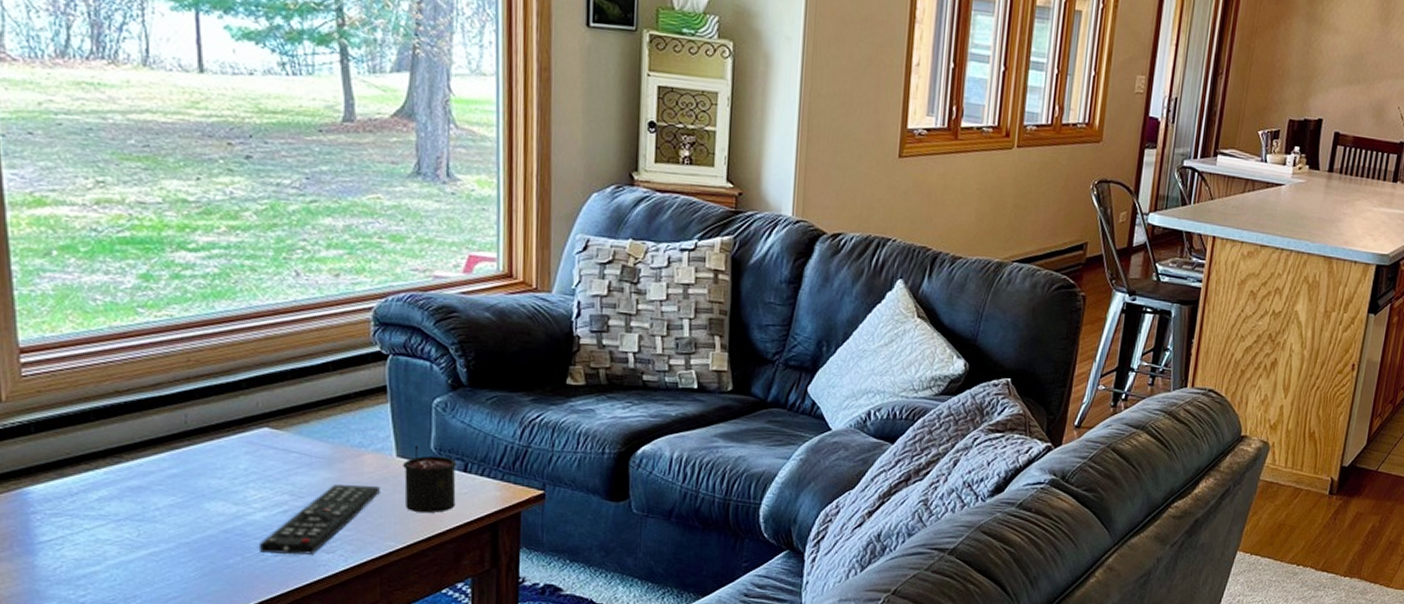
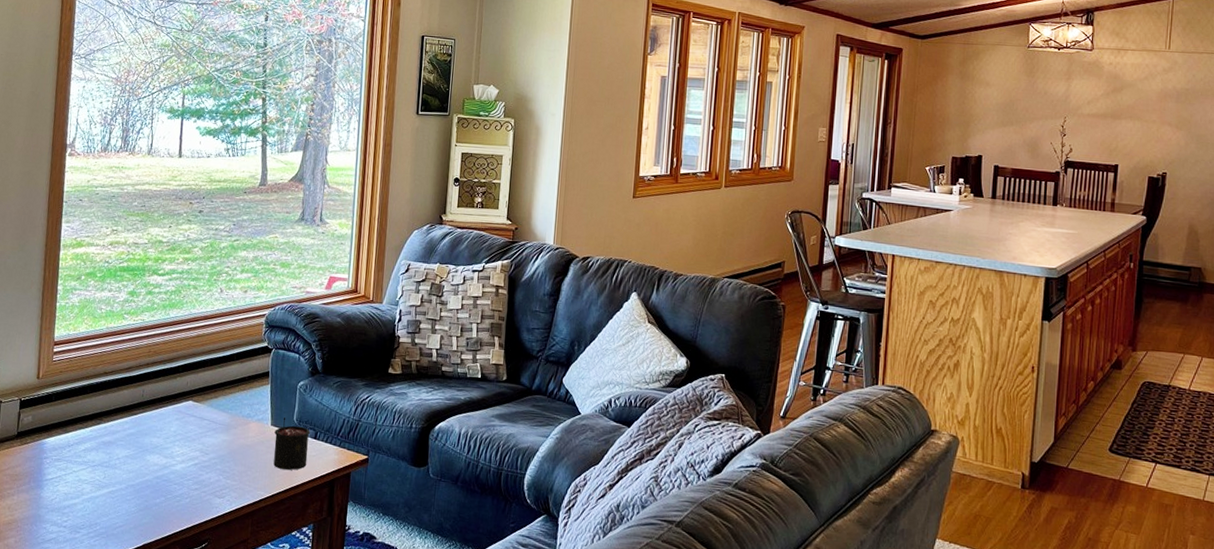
remote control: present [258,485,380,555] -> none [176,445,258,499]

